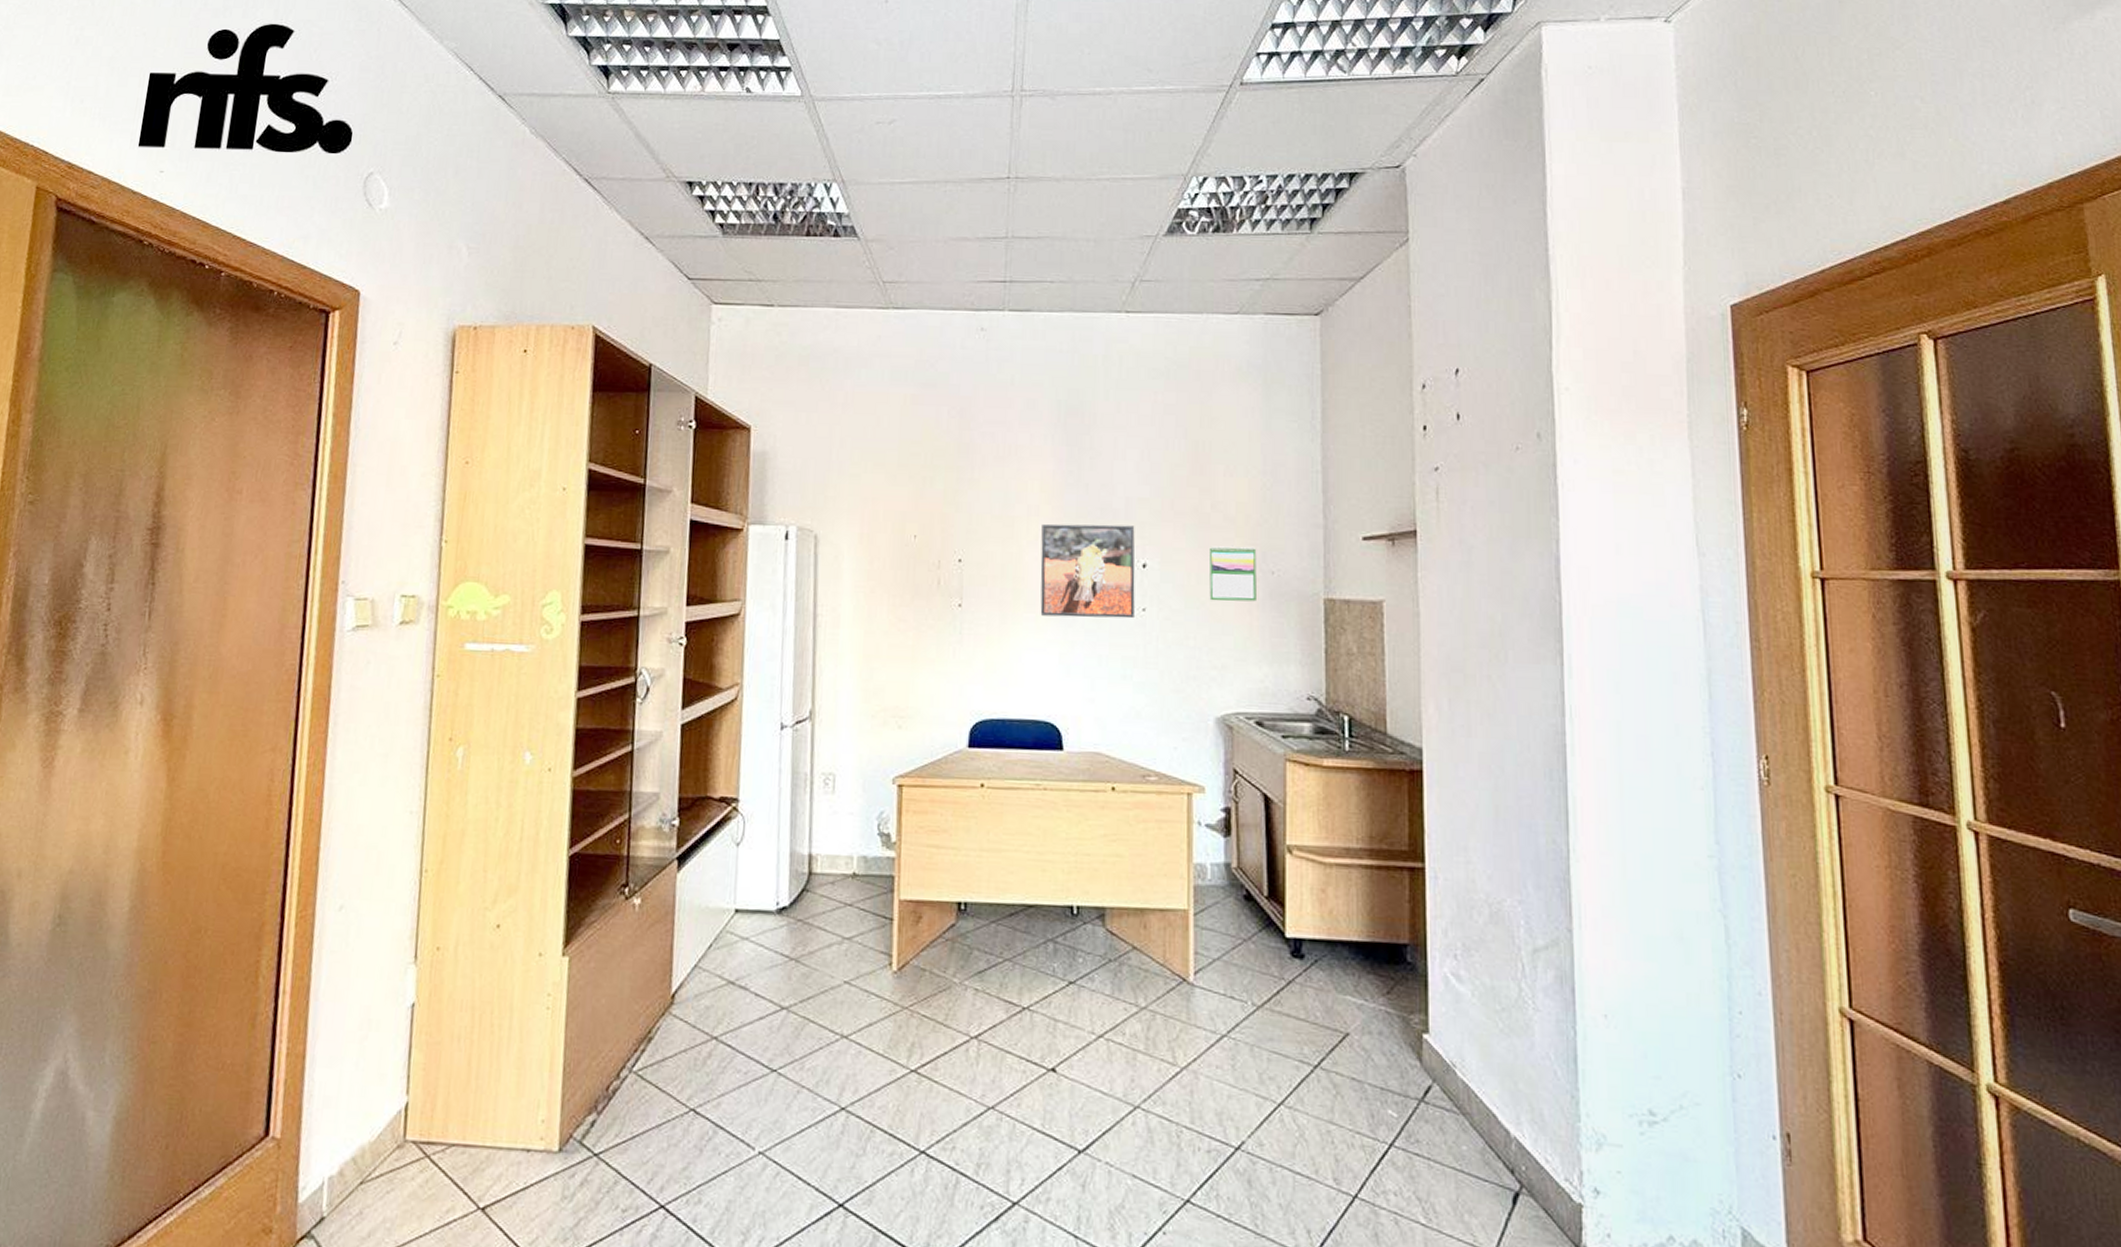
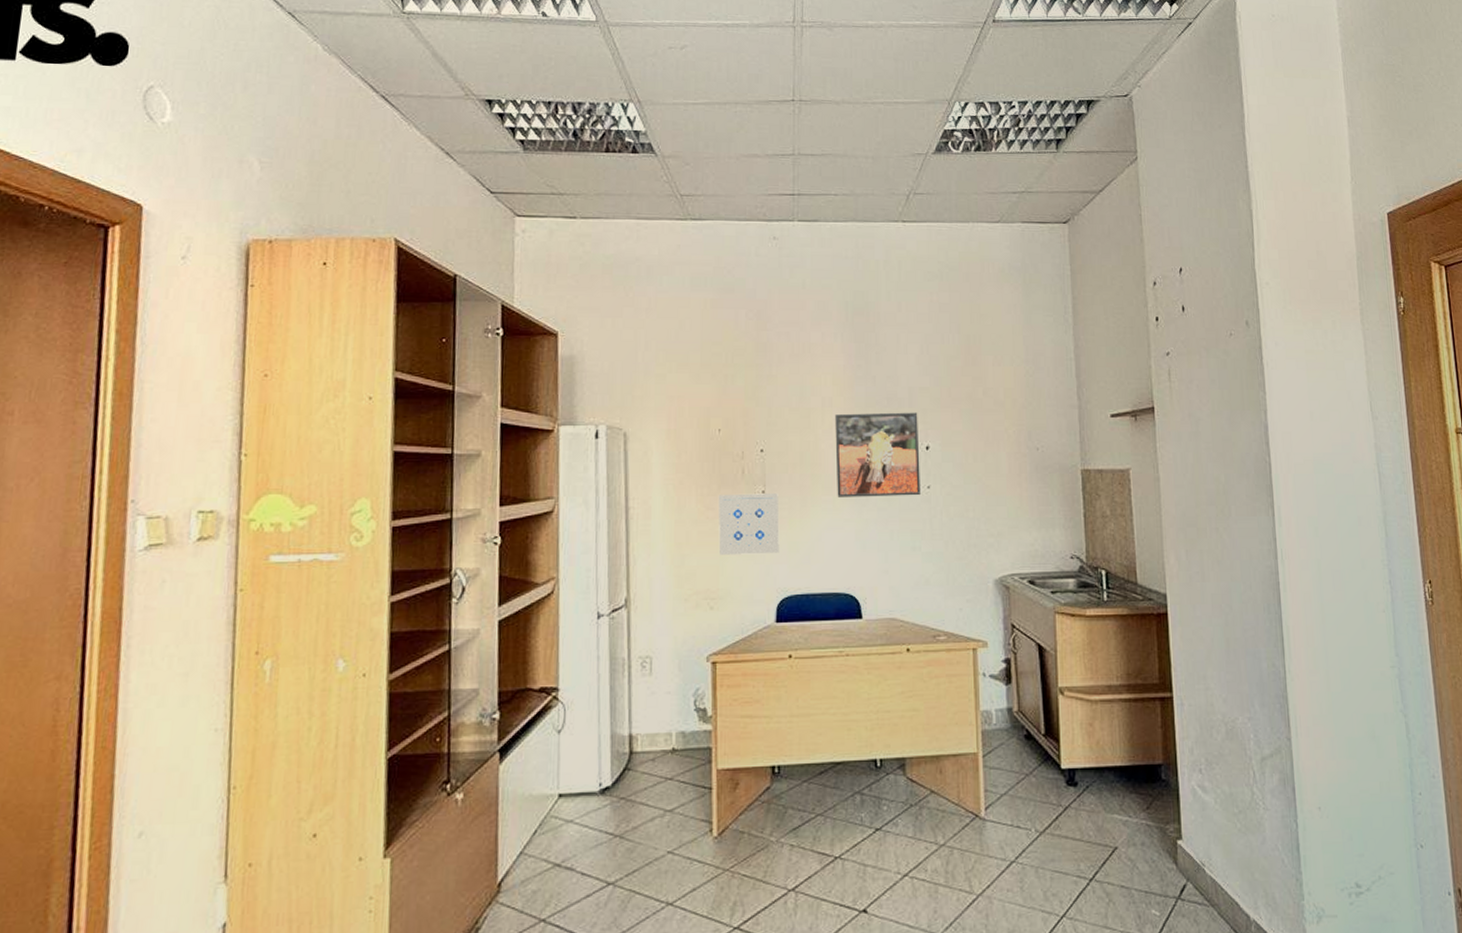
wall art: none [909,606,976,673] -> present [718,493,780,555]
calendar: present [1208,545,1257,602] -> none [982,426,1025,476]

